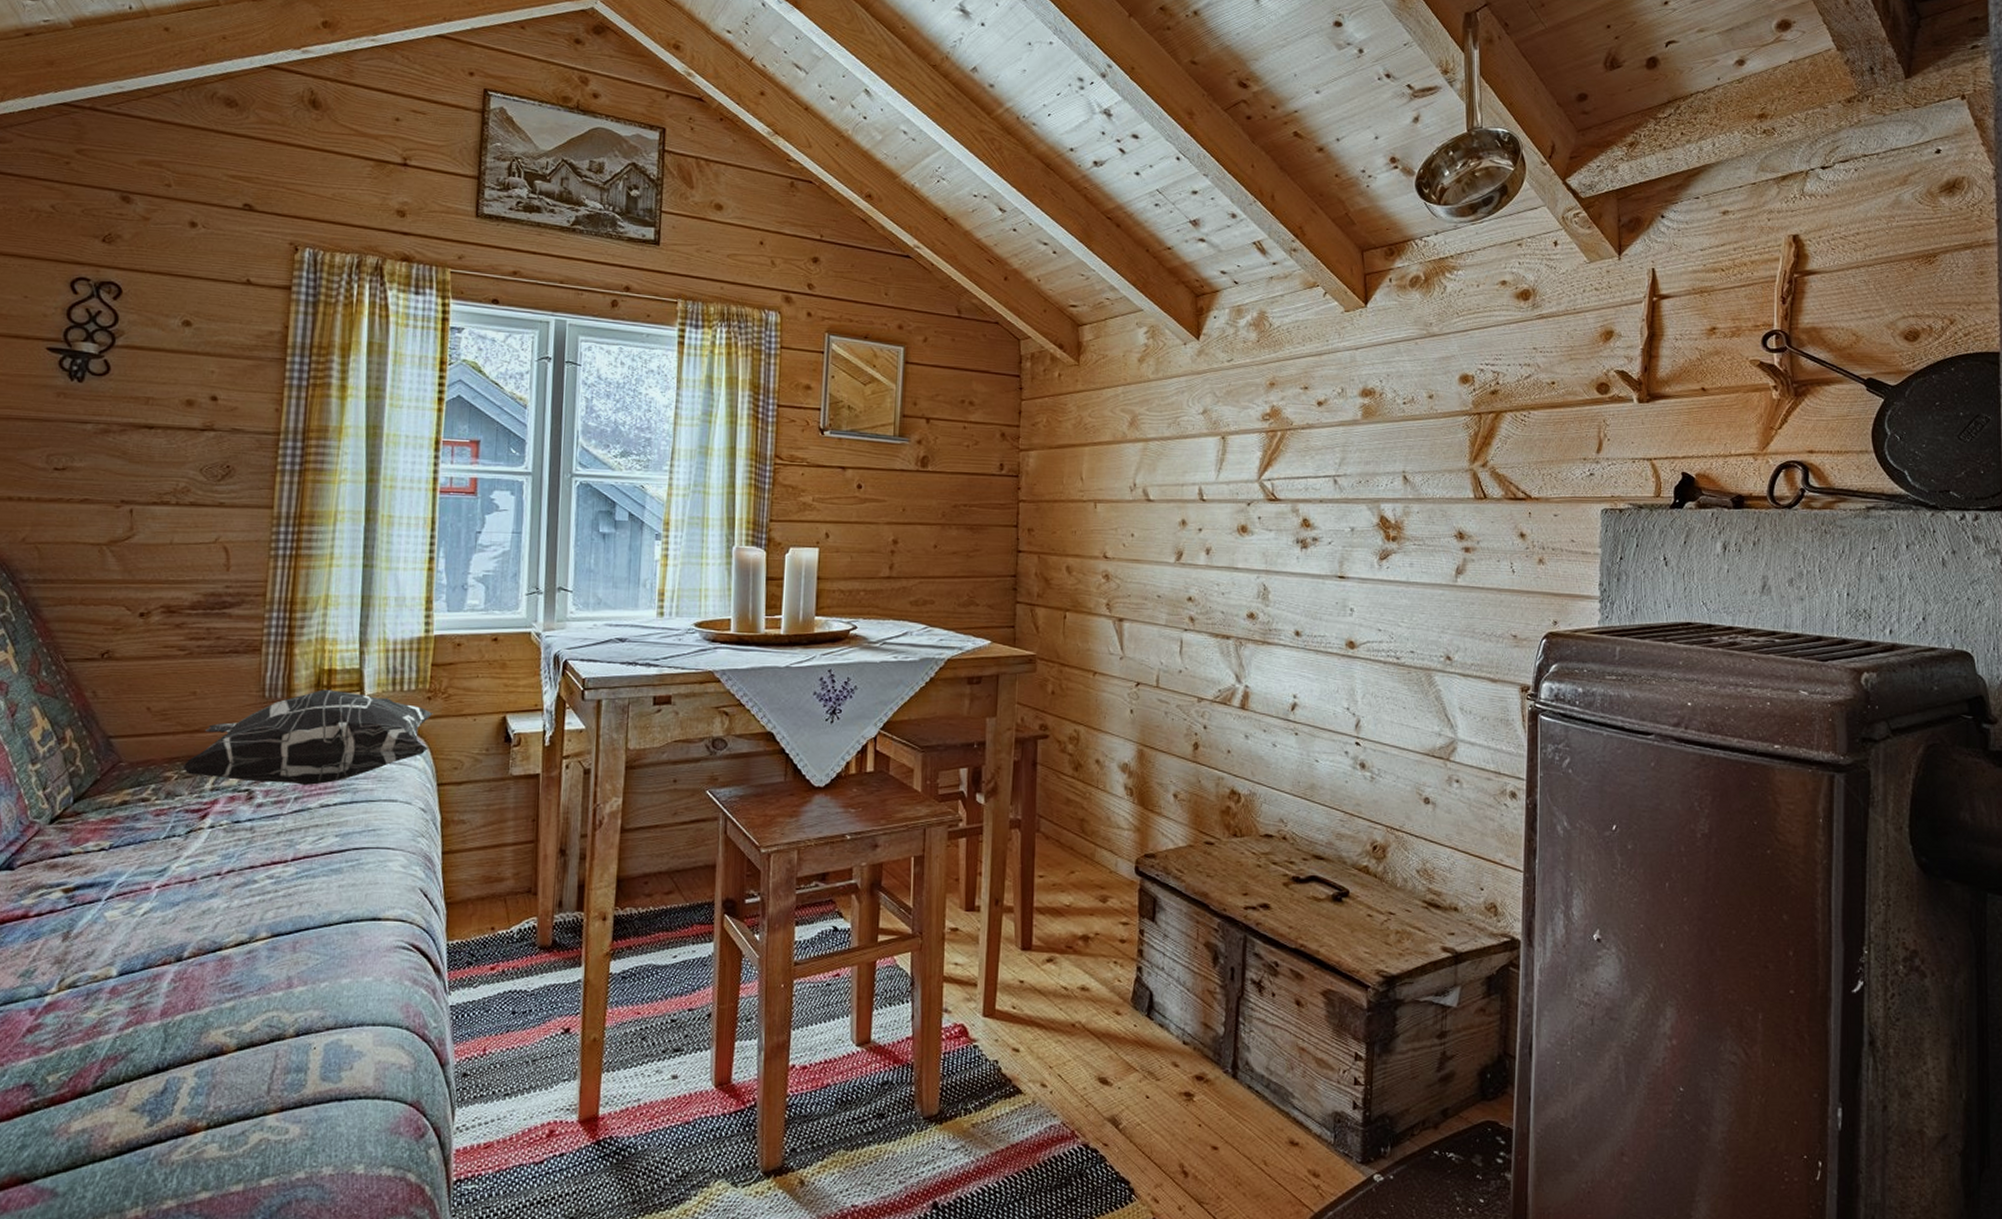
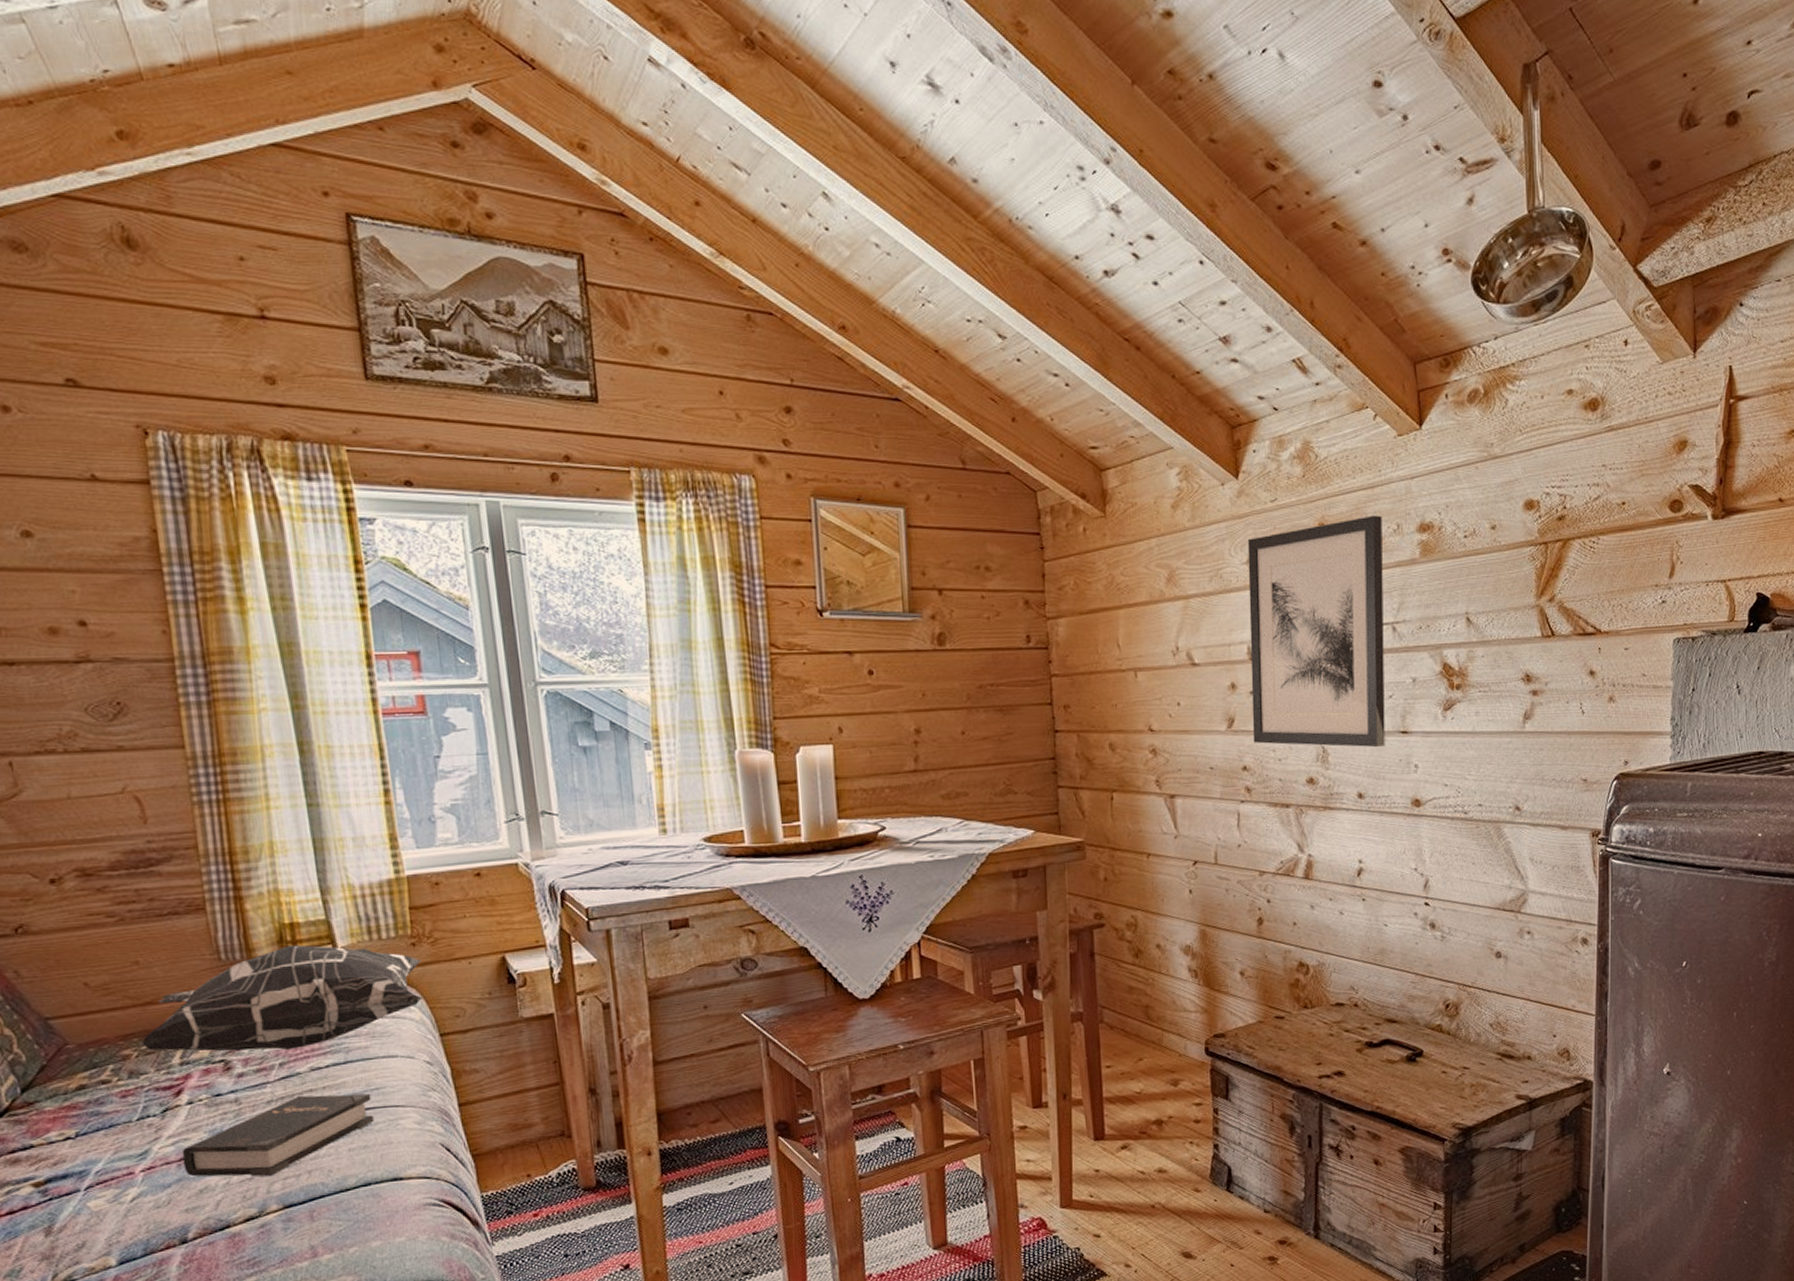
hardback book: none [194,830,368,903] -> present [182,1093,374,1177]
wall art: none [1199,379,1328,590] -> present [1247,515,1385,748]

